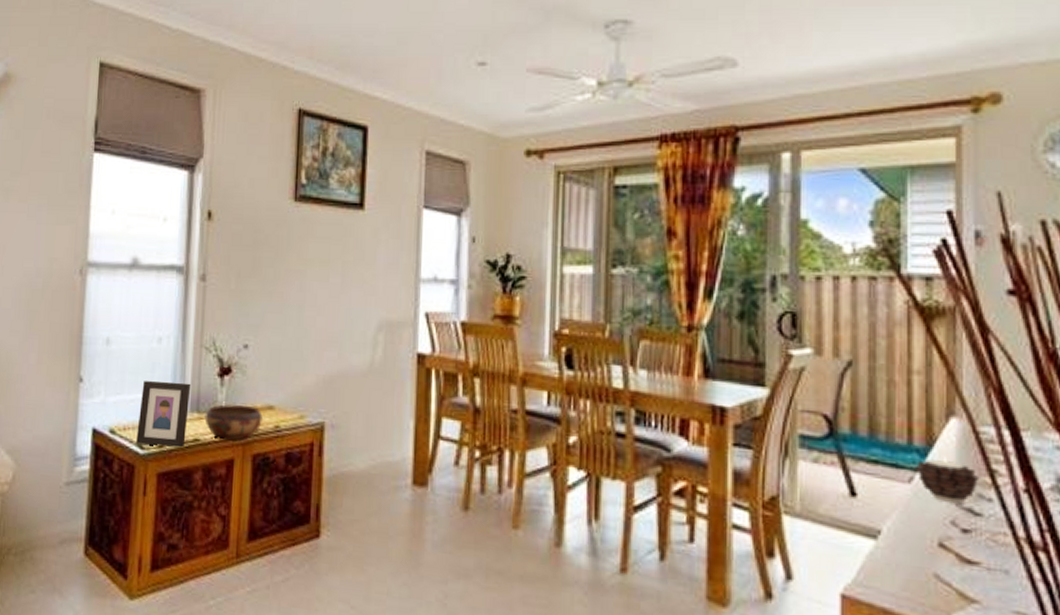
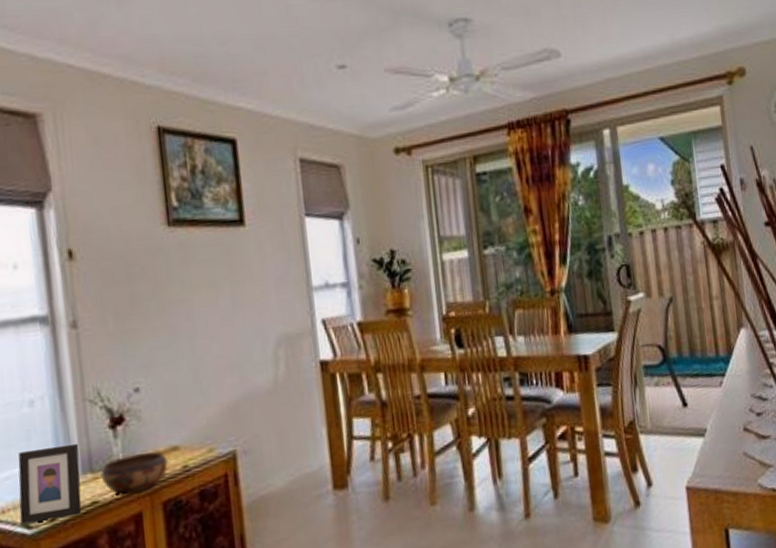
candle: present [914,456,980,503] -> none [722,359,764,395]

